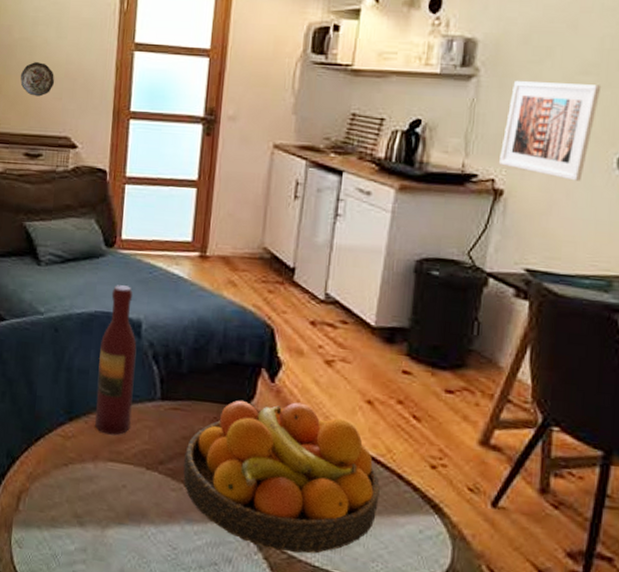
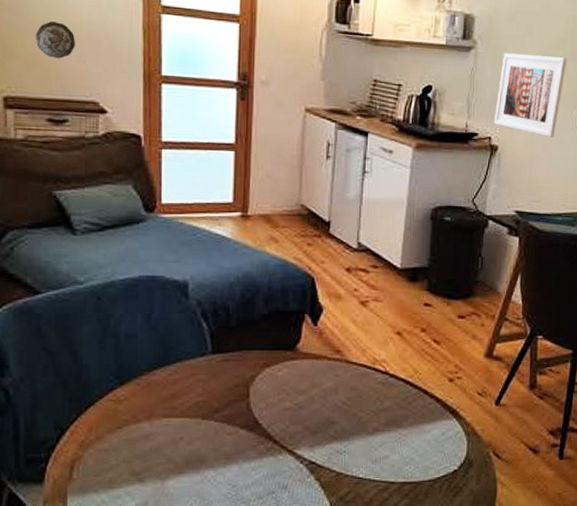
wine bottle: present [95,285,137,435] -> none [147,249,185,393]
fruit bowl: present [183,400,380,554] -> none [238,341,410,471]

